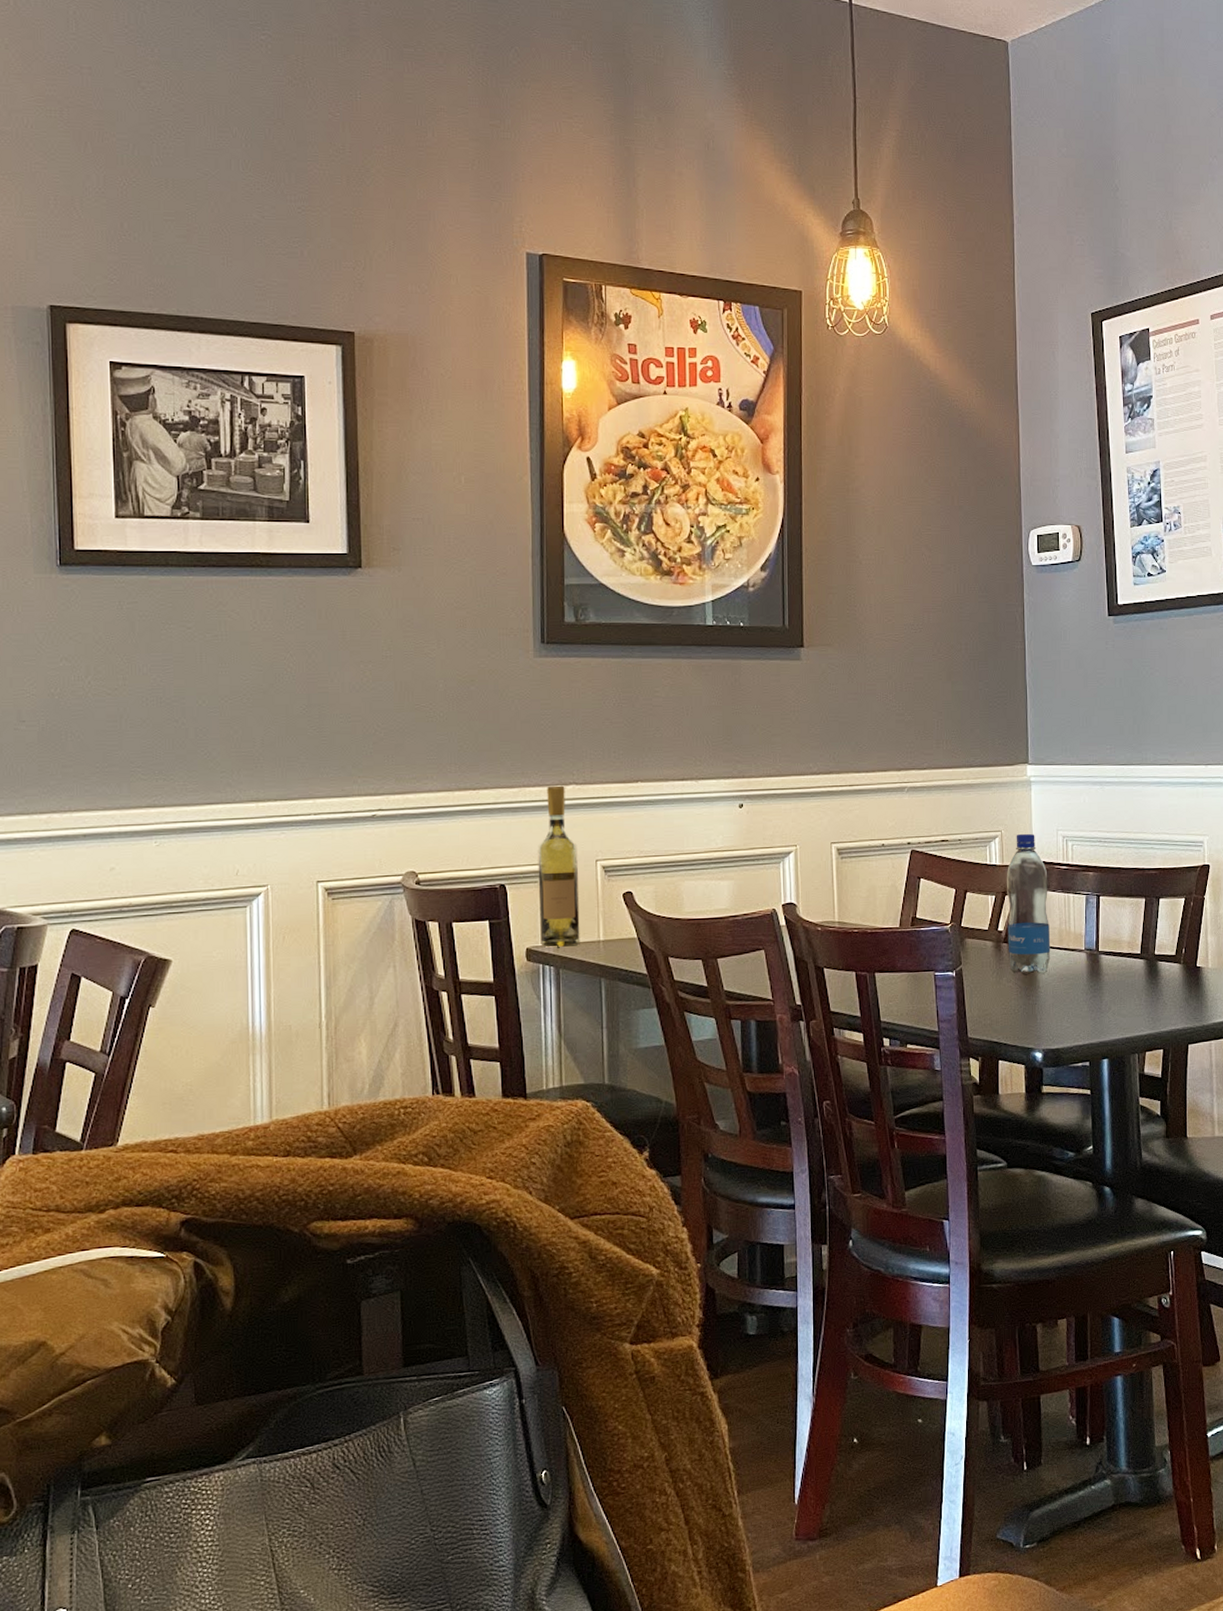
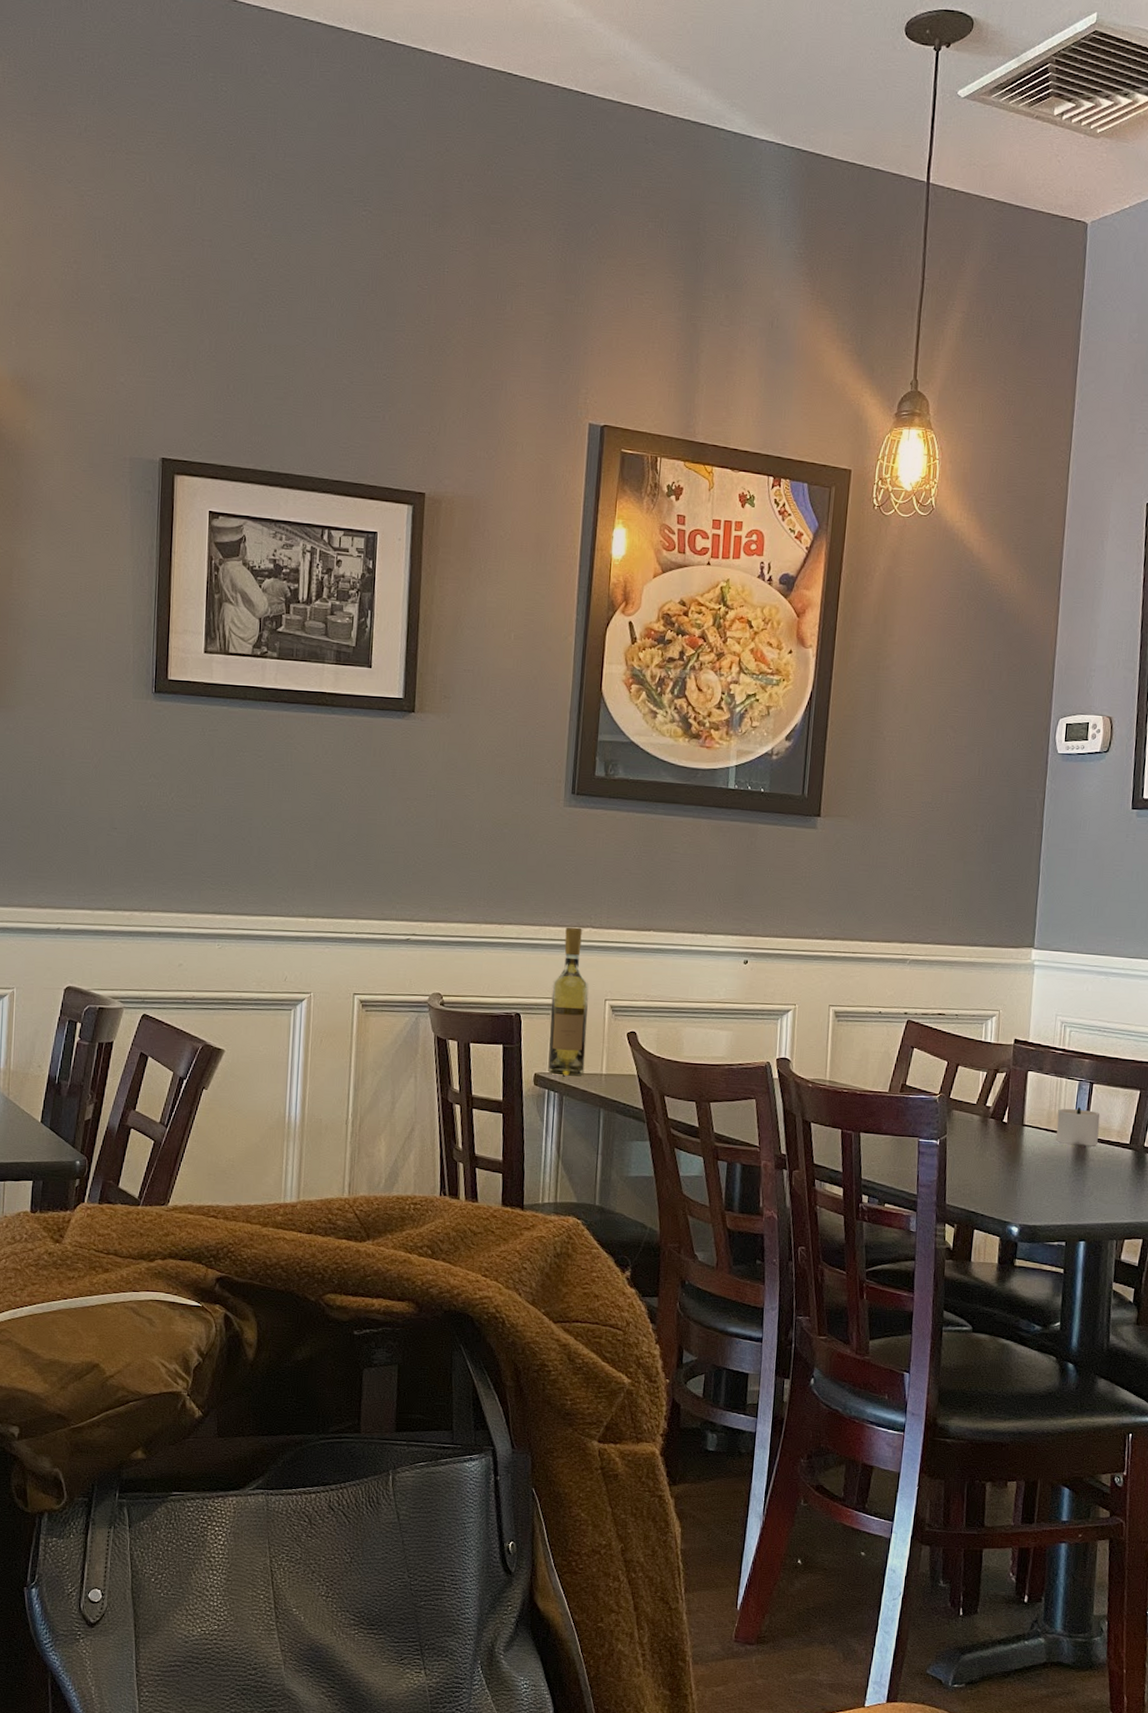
bottle: present [1006,833,1051,976] -> none [994,1015,1042,1153]
candle: none [1068,922,1110,962] -> present [1056,1107,1100,1146]

